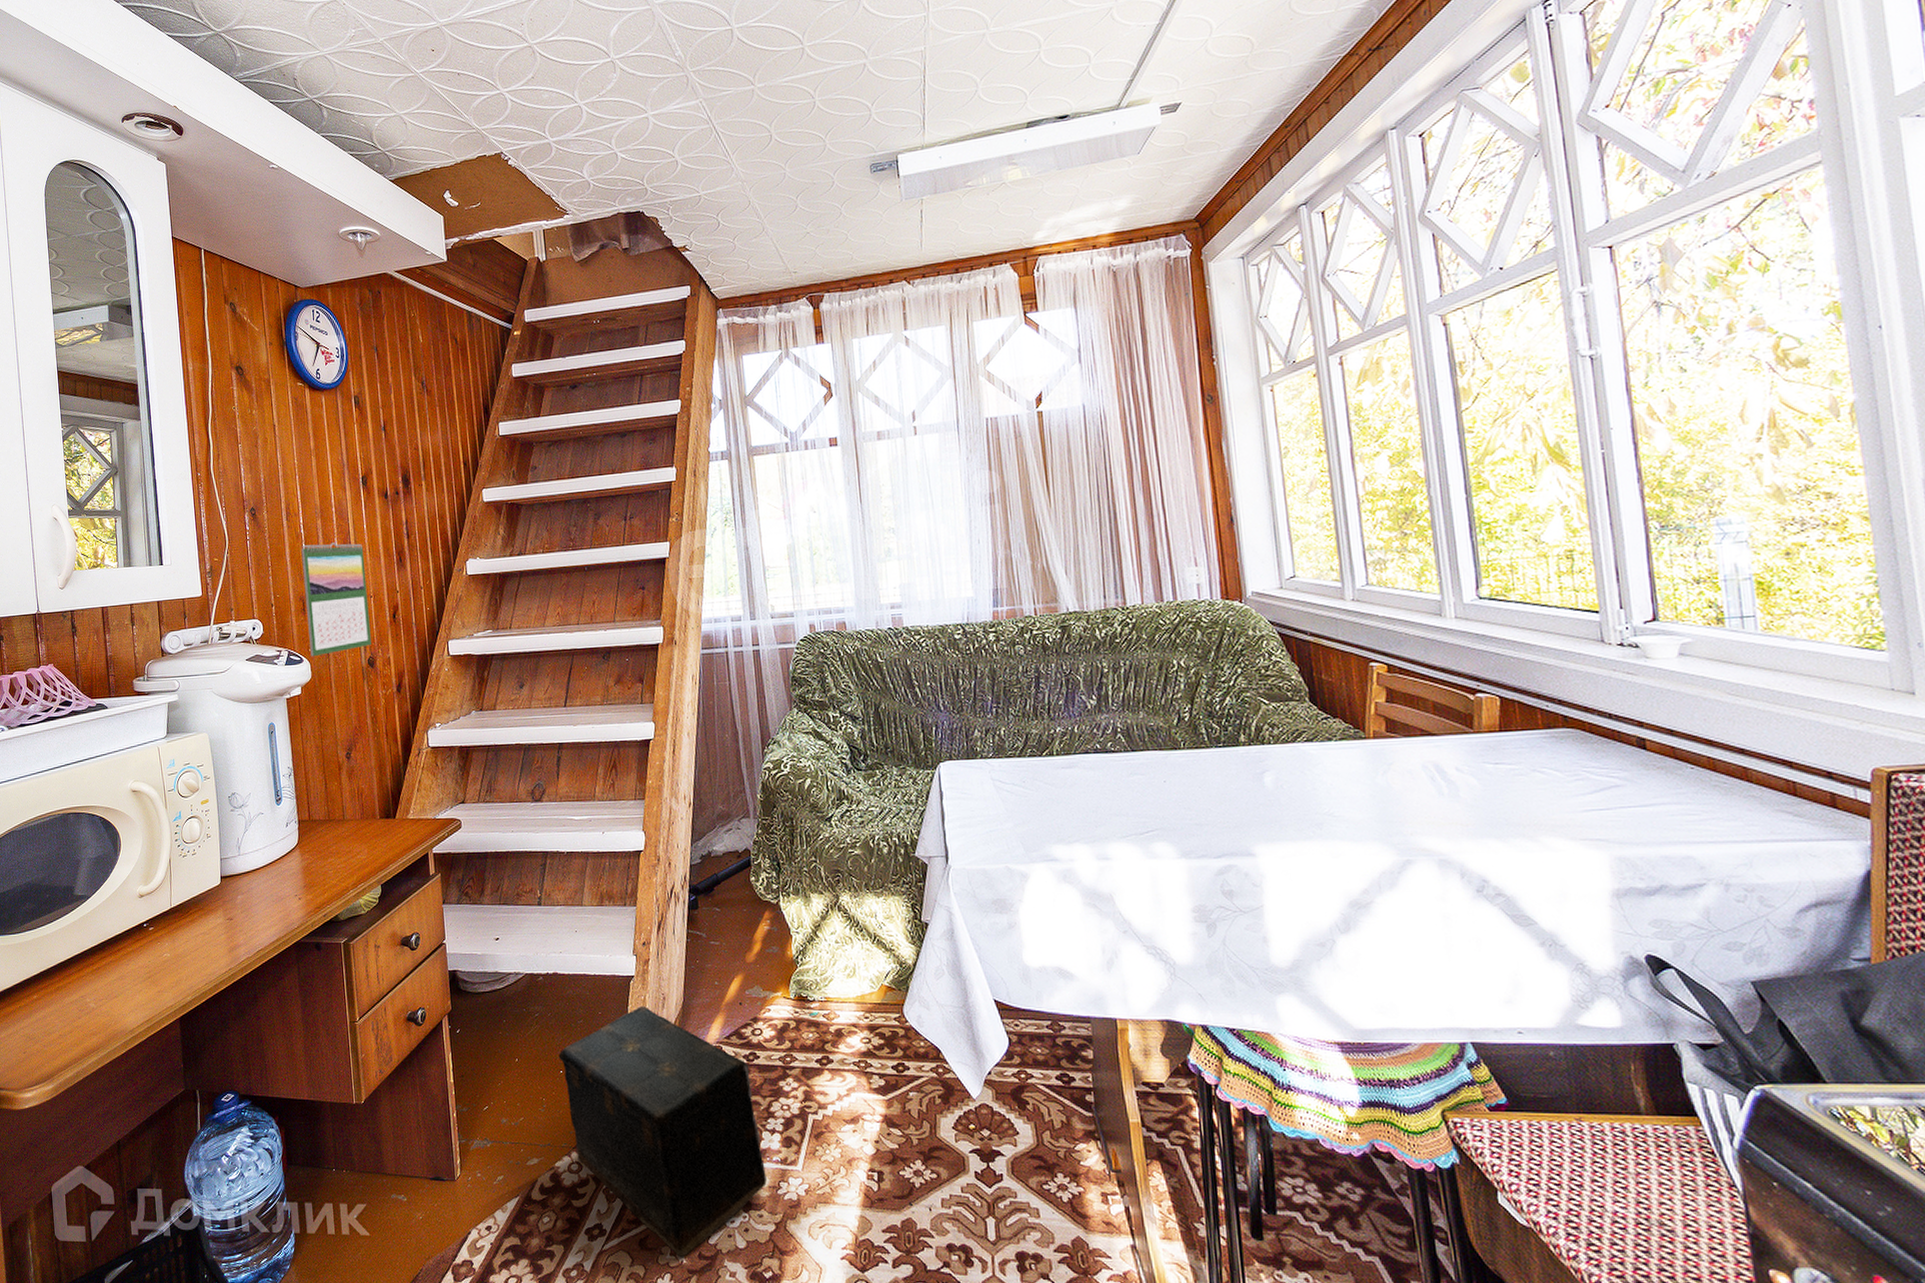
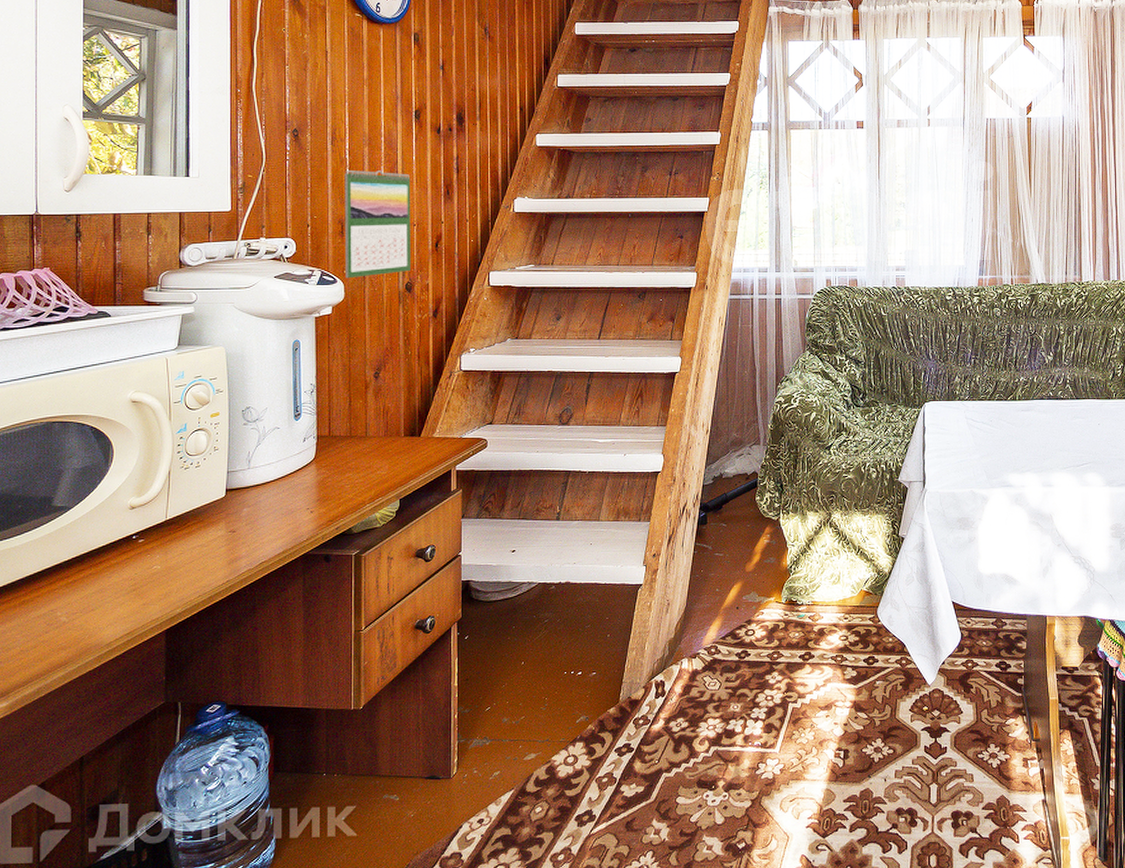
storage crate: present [558,1006,767,1257] -> none [564,612,747,835]

